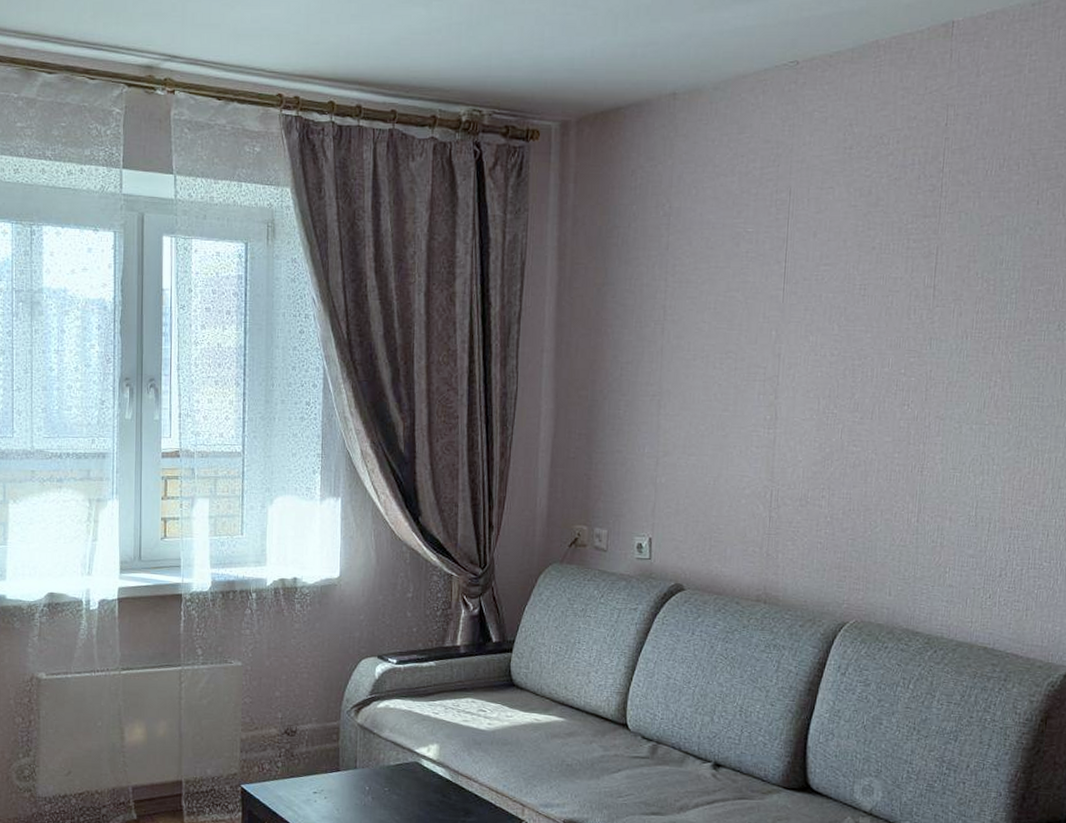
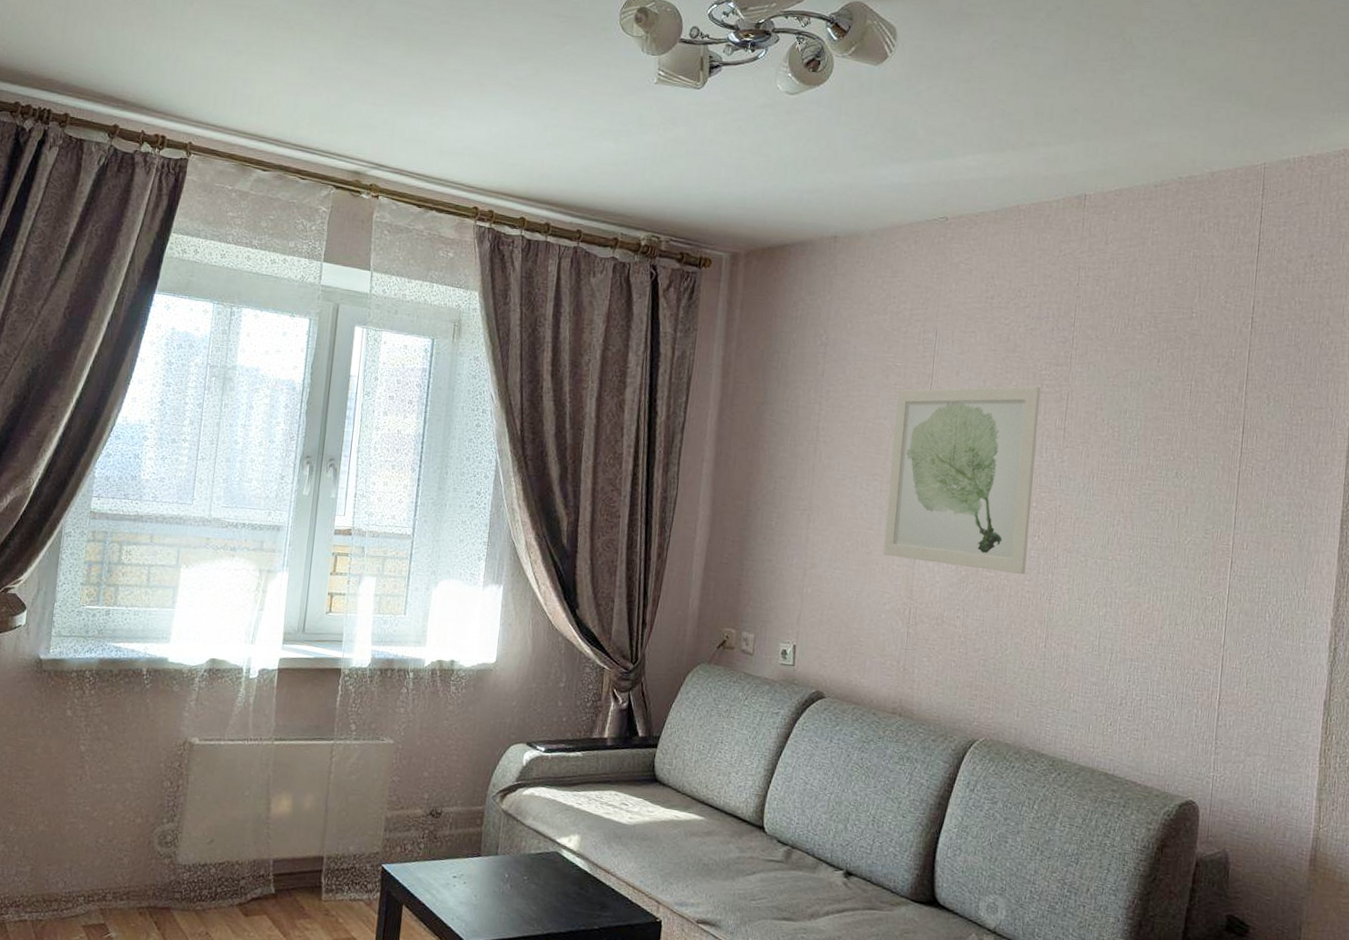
wall art: none [741,242,907,446] -> present [883,386,1041,574]

